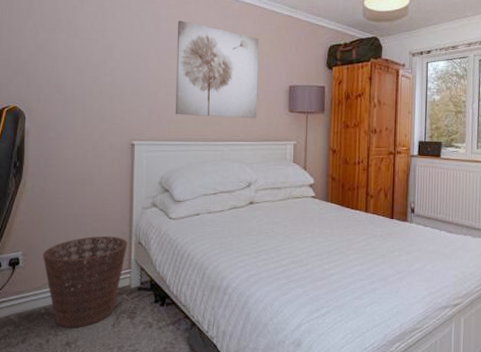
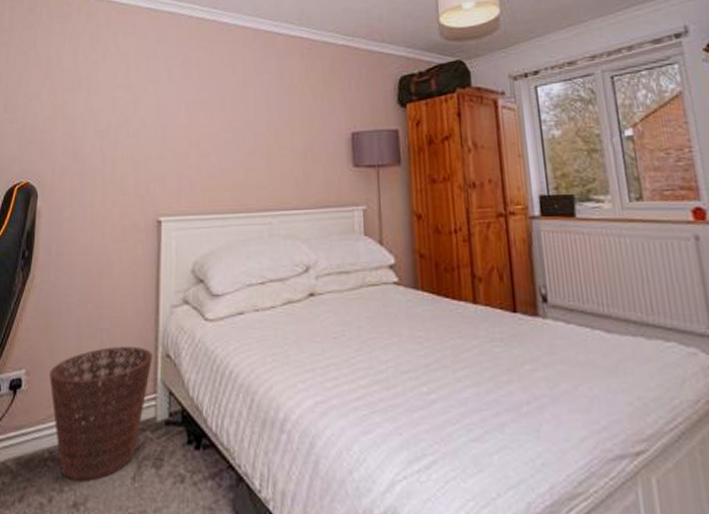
wall art: present [176,20,259,118] -> none [210,64,313,181]

